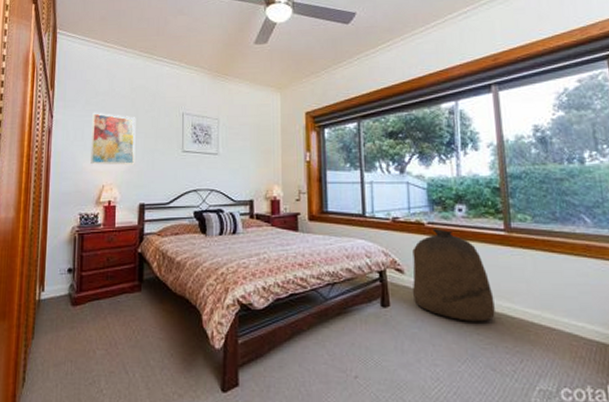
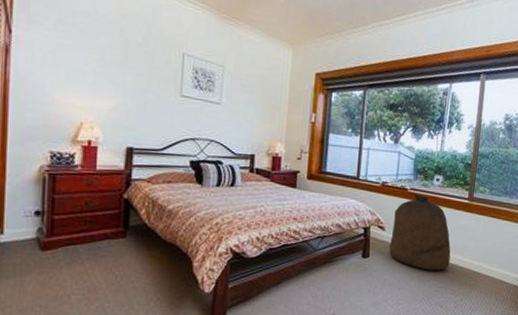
wall art: present [90,112,136,166] -> none [65,34,126,104]

